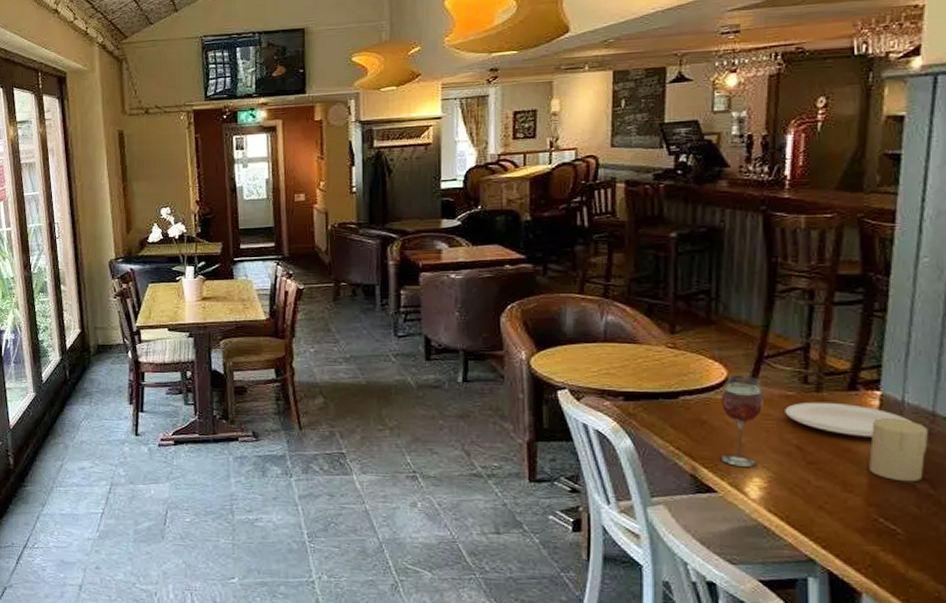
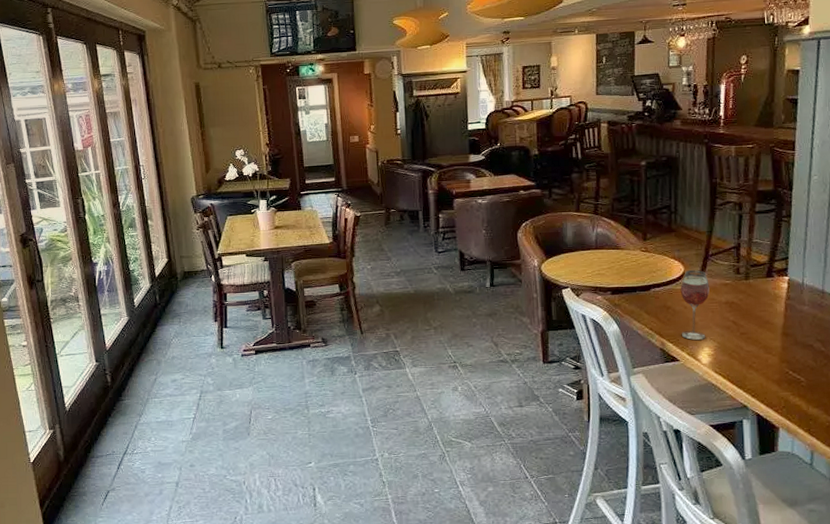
plate: present [785,401,911,437] -> none [724,287,809,312]
candle: present [869,418,928,482] -> none [781,296,820,343]

